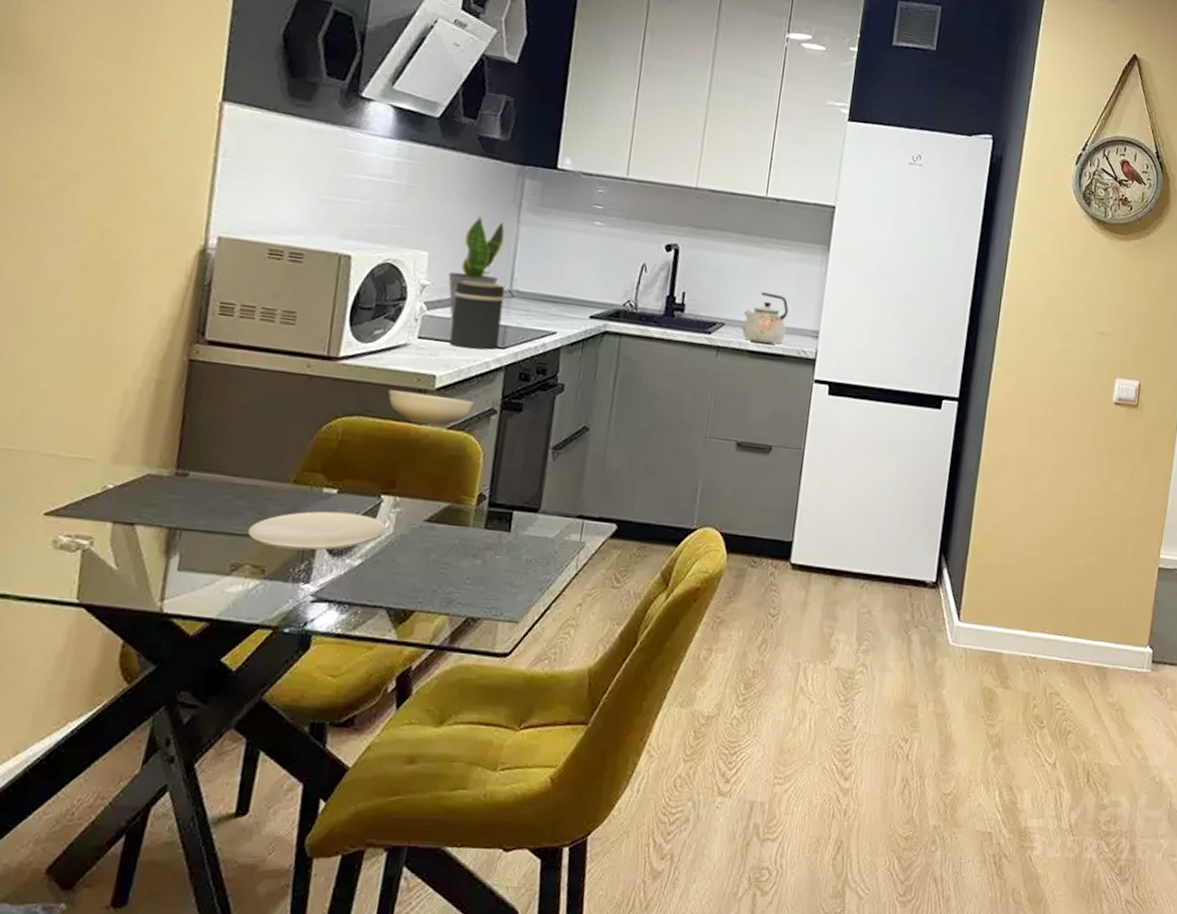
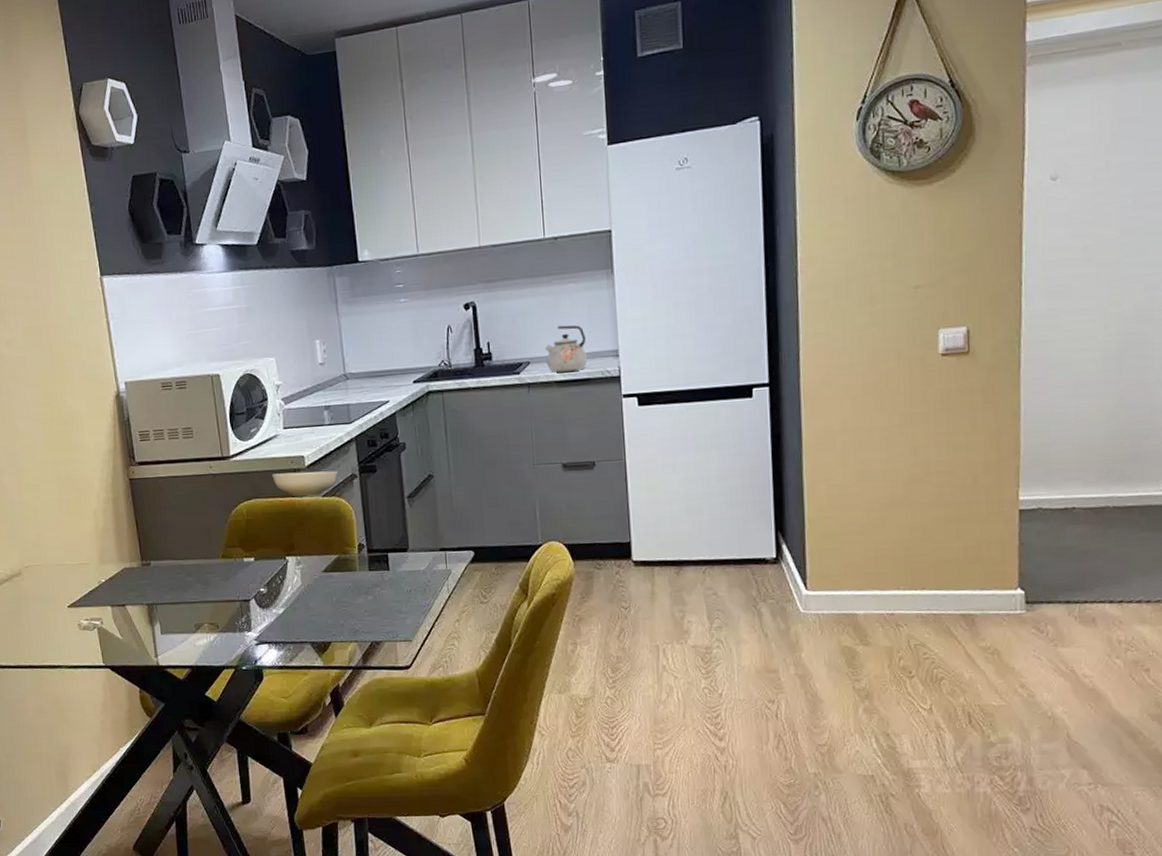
plate: present [248,511,387,551] -> none [200,574,296,609]
potted plant: present [448,216,505,317] -> none [294,318,334,406]
cylinder: present [449,280,506,351] -> none [302,371,346,430]

